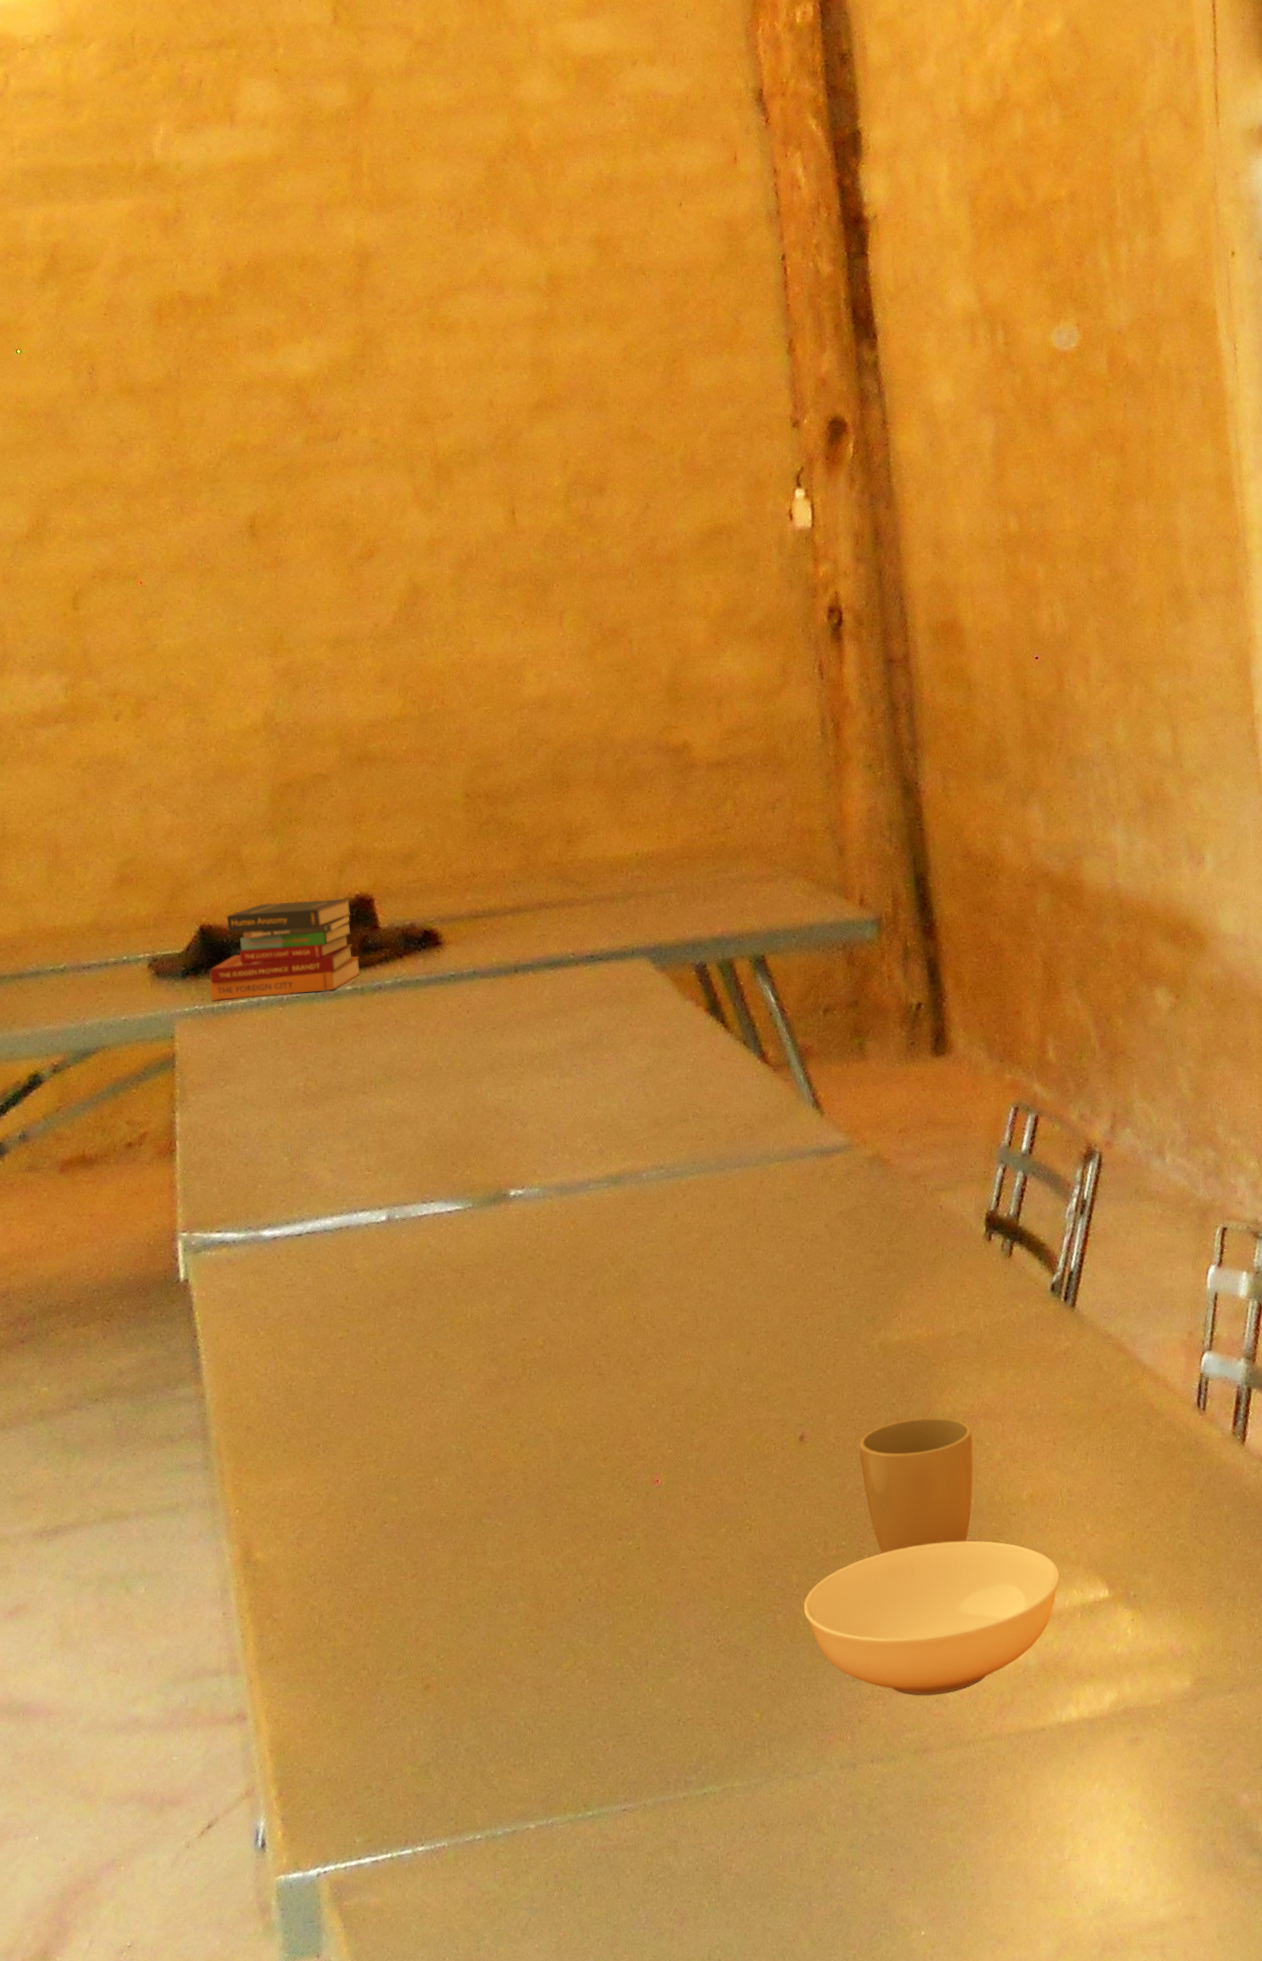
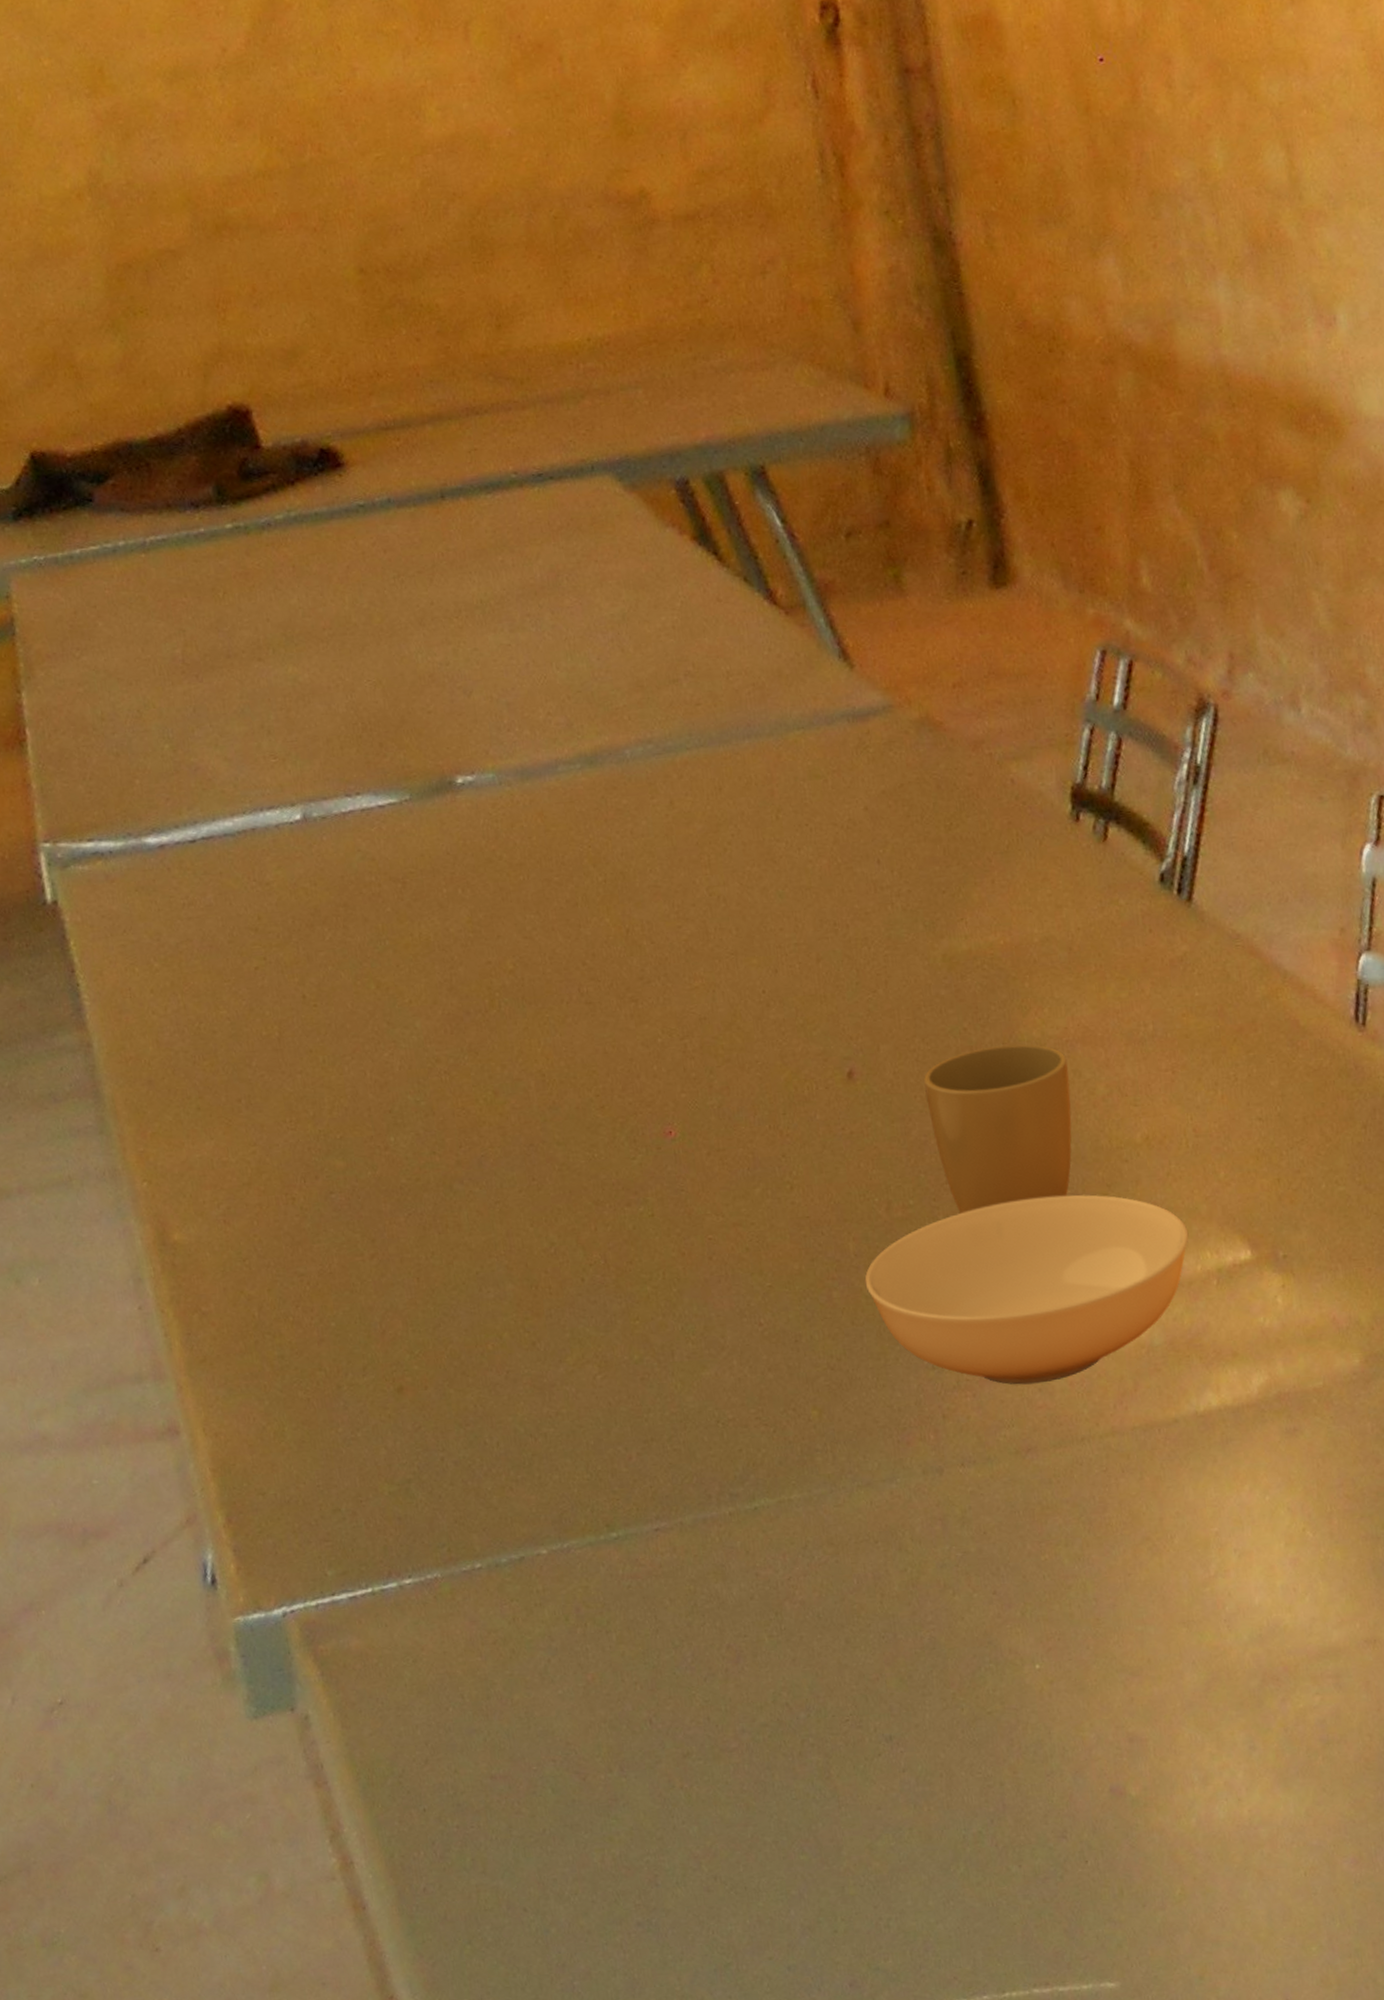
books: present [209,898,362,1002] -> none [47,410,244,550]

